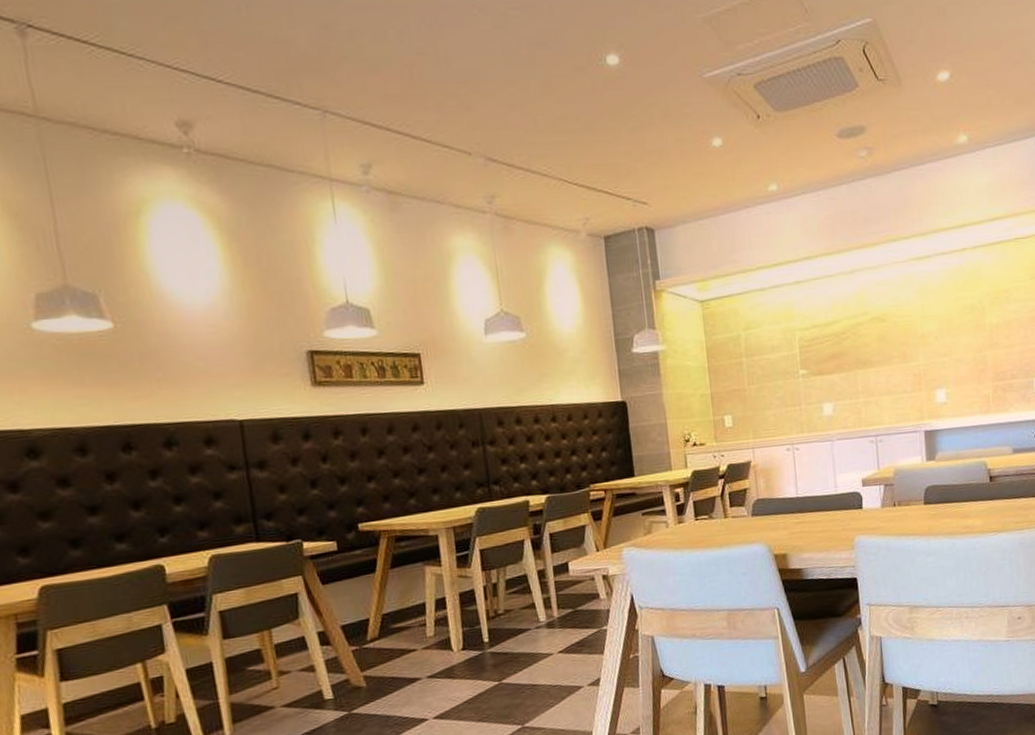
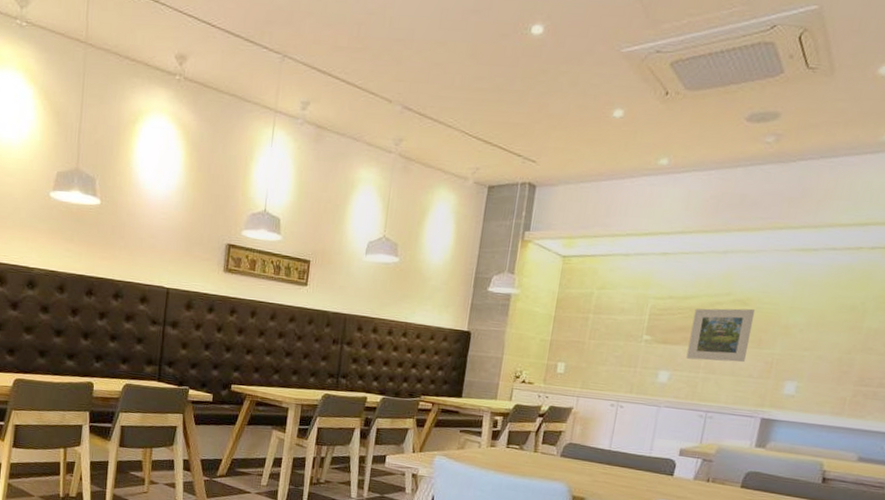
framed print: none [839,324,897,386] -> present [686,308,756,363]

